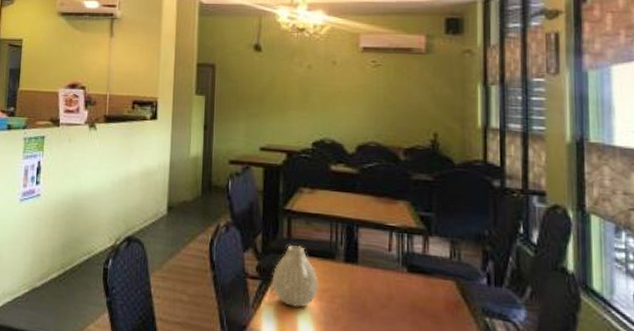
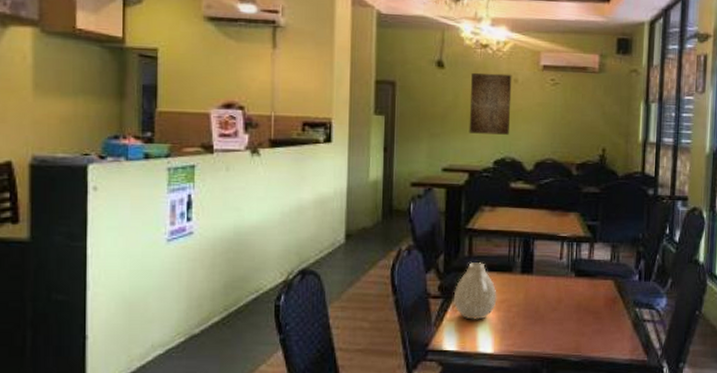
wall art: none [286,55,330,116] -> present [469,72,512,135]

